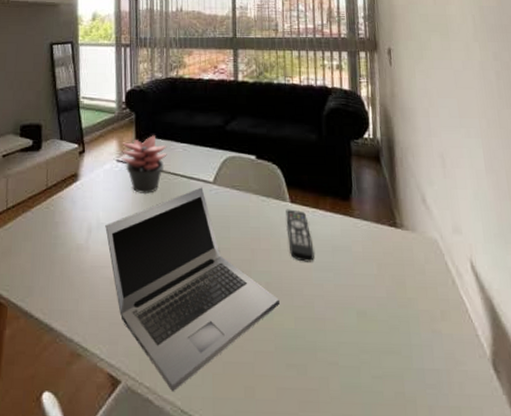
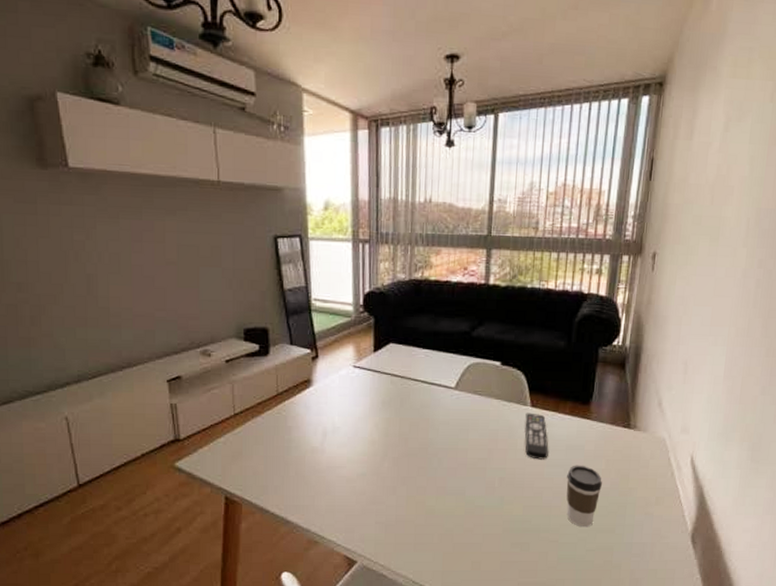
laptop: present [105,187,279,393] -> none [341,392,511,568]
succulent plant: present [122,135,167,195] -> none [359,341,408,400]
coffee cup: none [337,269,377,347] -> present [566,465,602,527]

